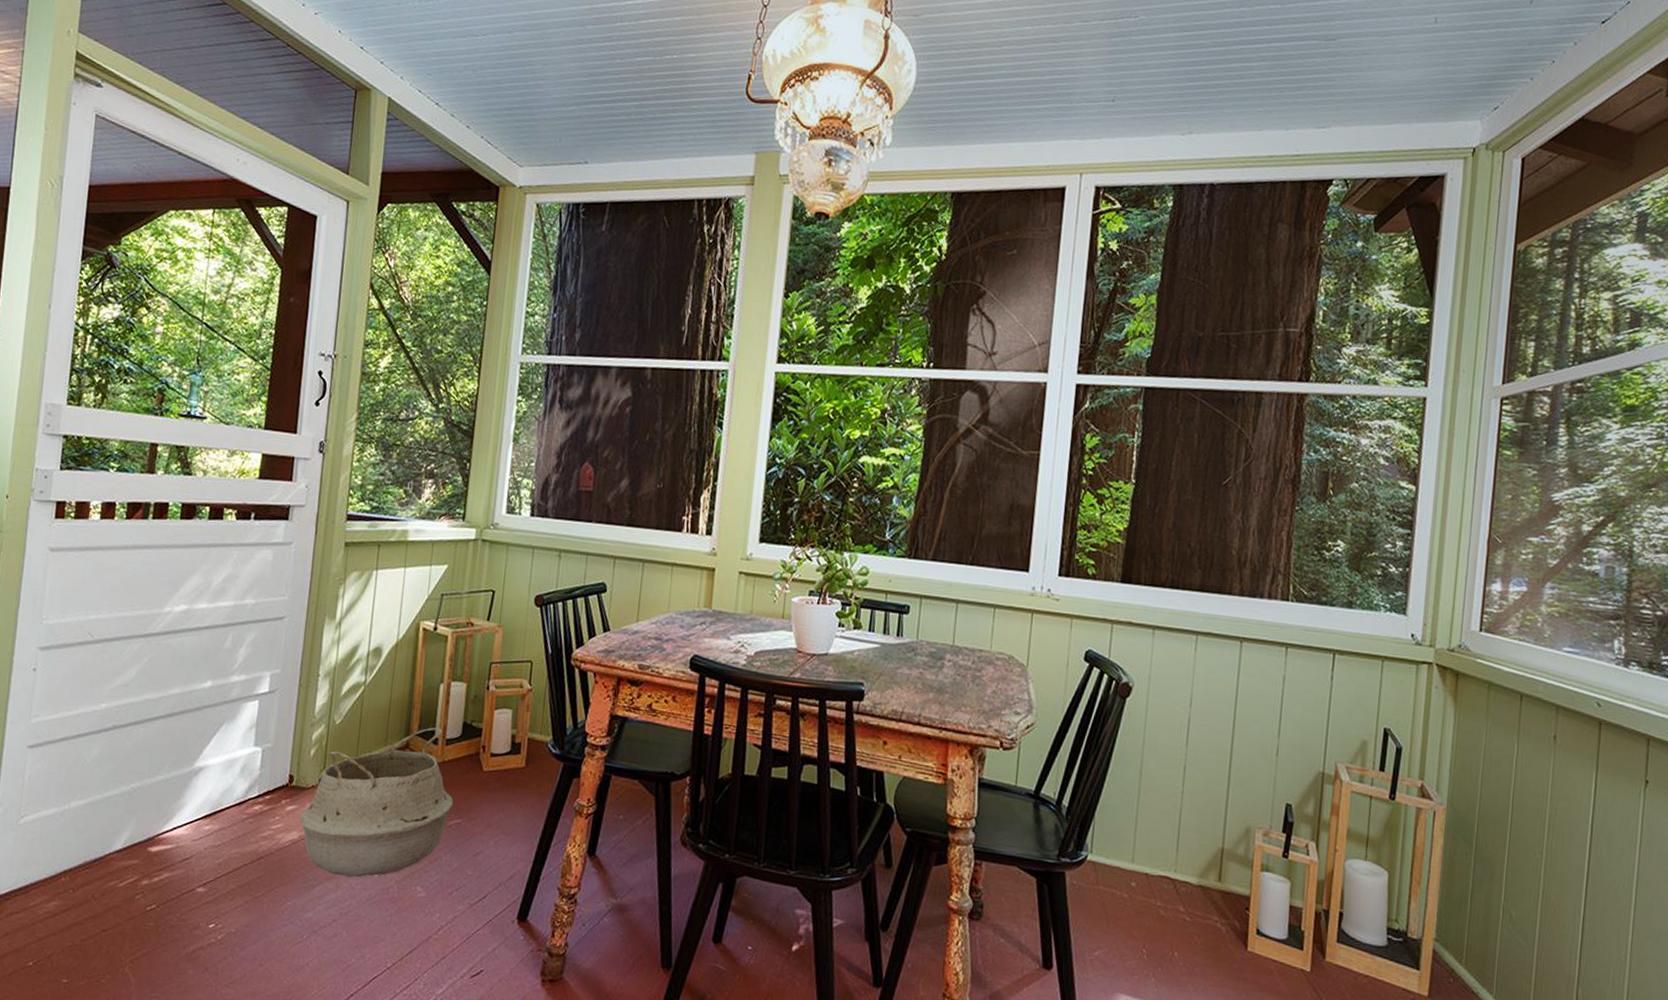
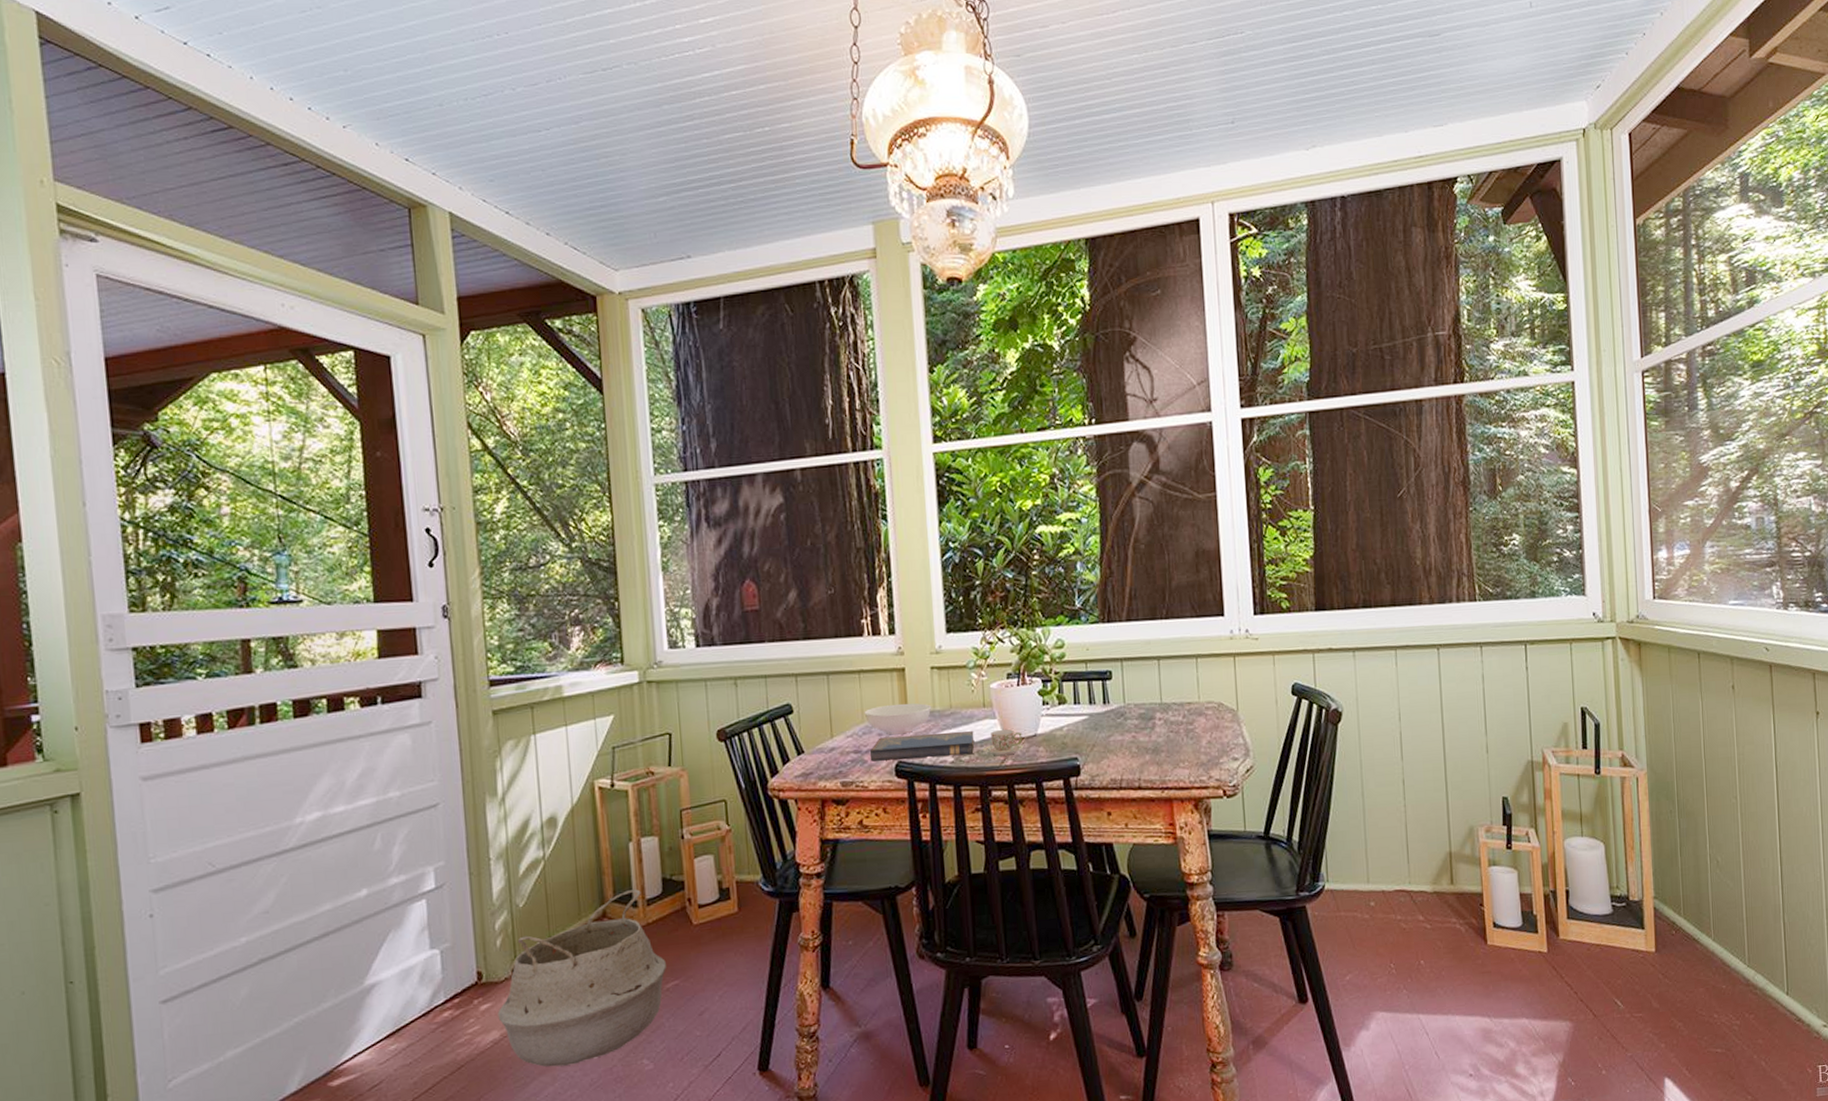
hardcover book: none [668,629,769,661] -> present [869,731,975,762]
bowl: none [670,600,734,631] -> present [864,703,932,735]
teacup: none [775,642,814,669] -> present [983,729,1024,756]

